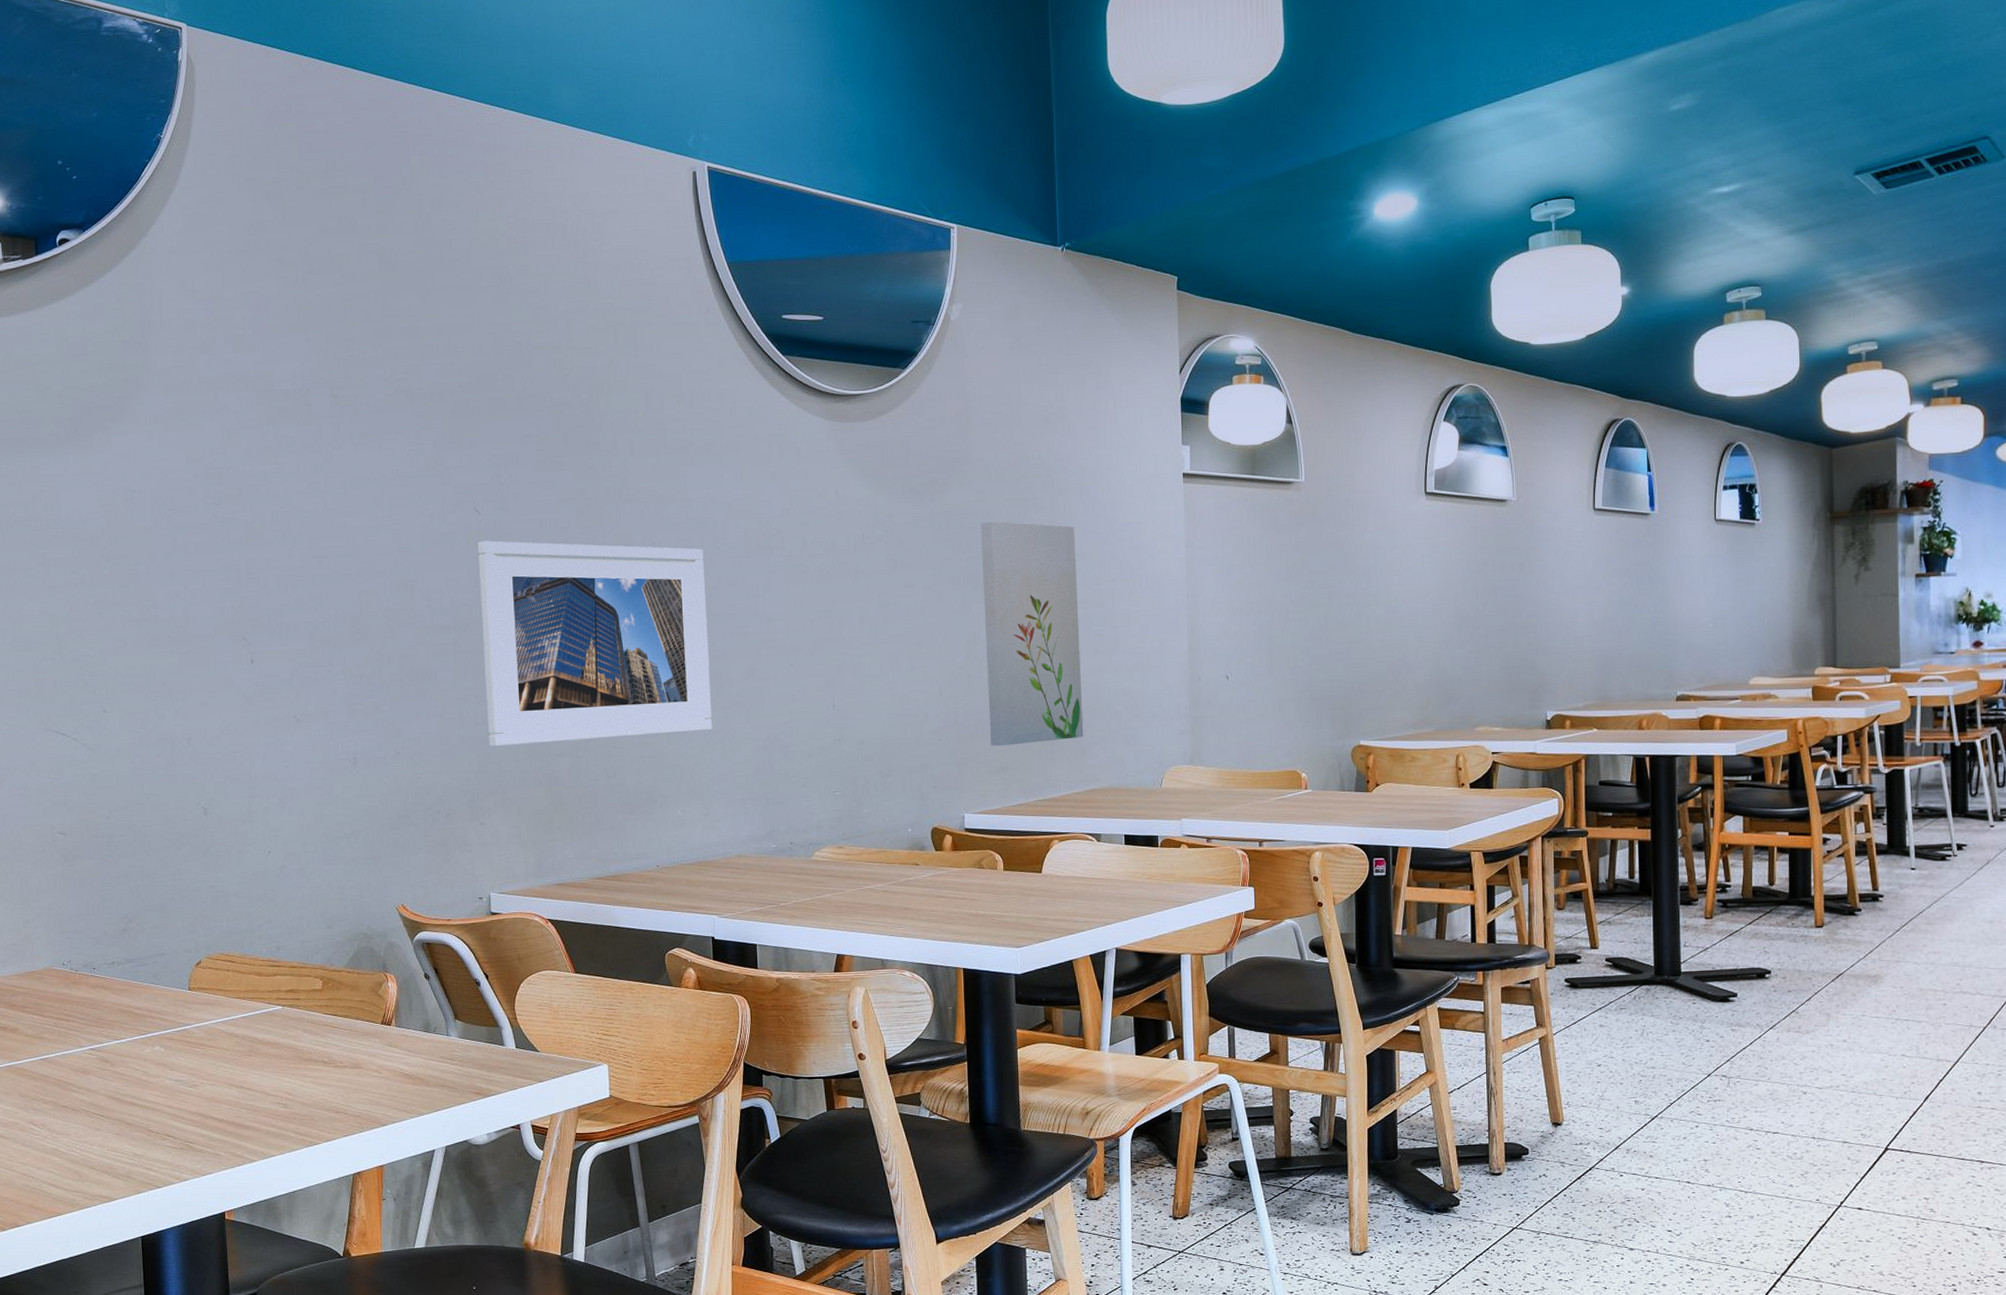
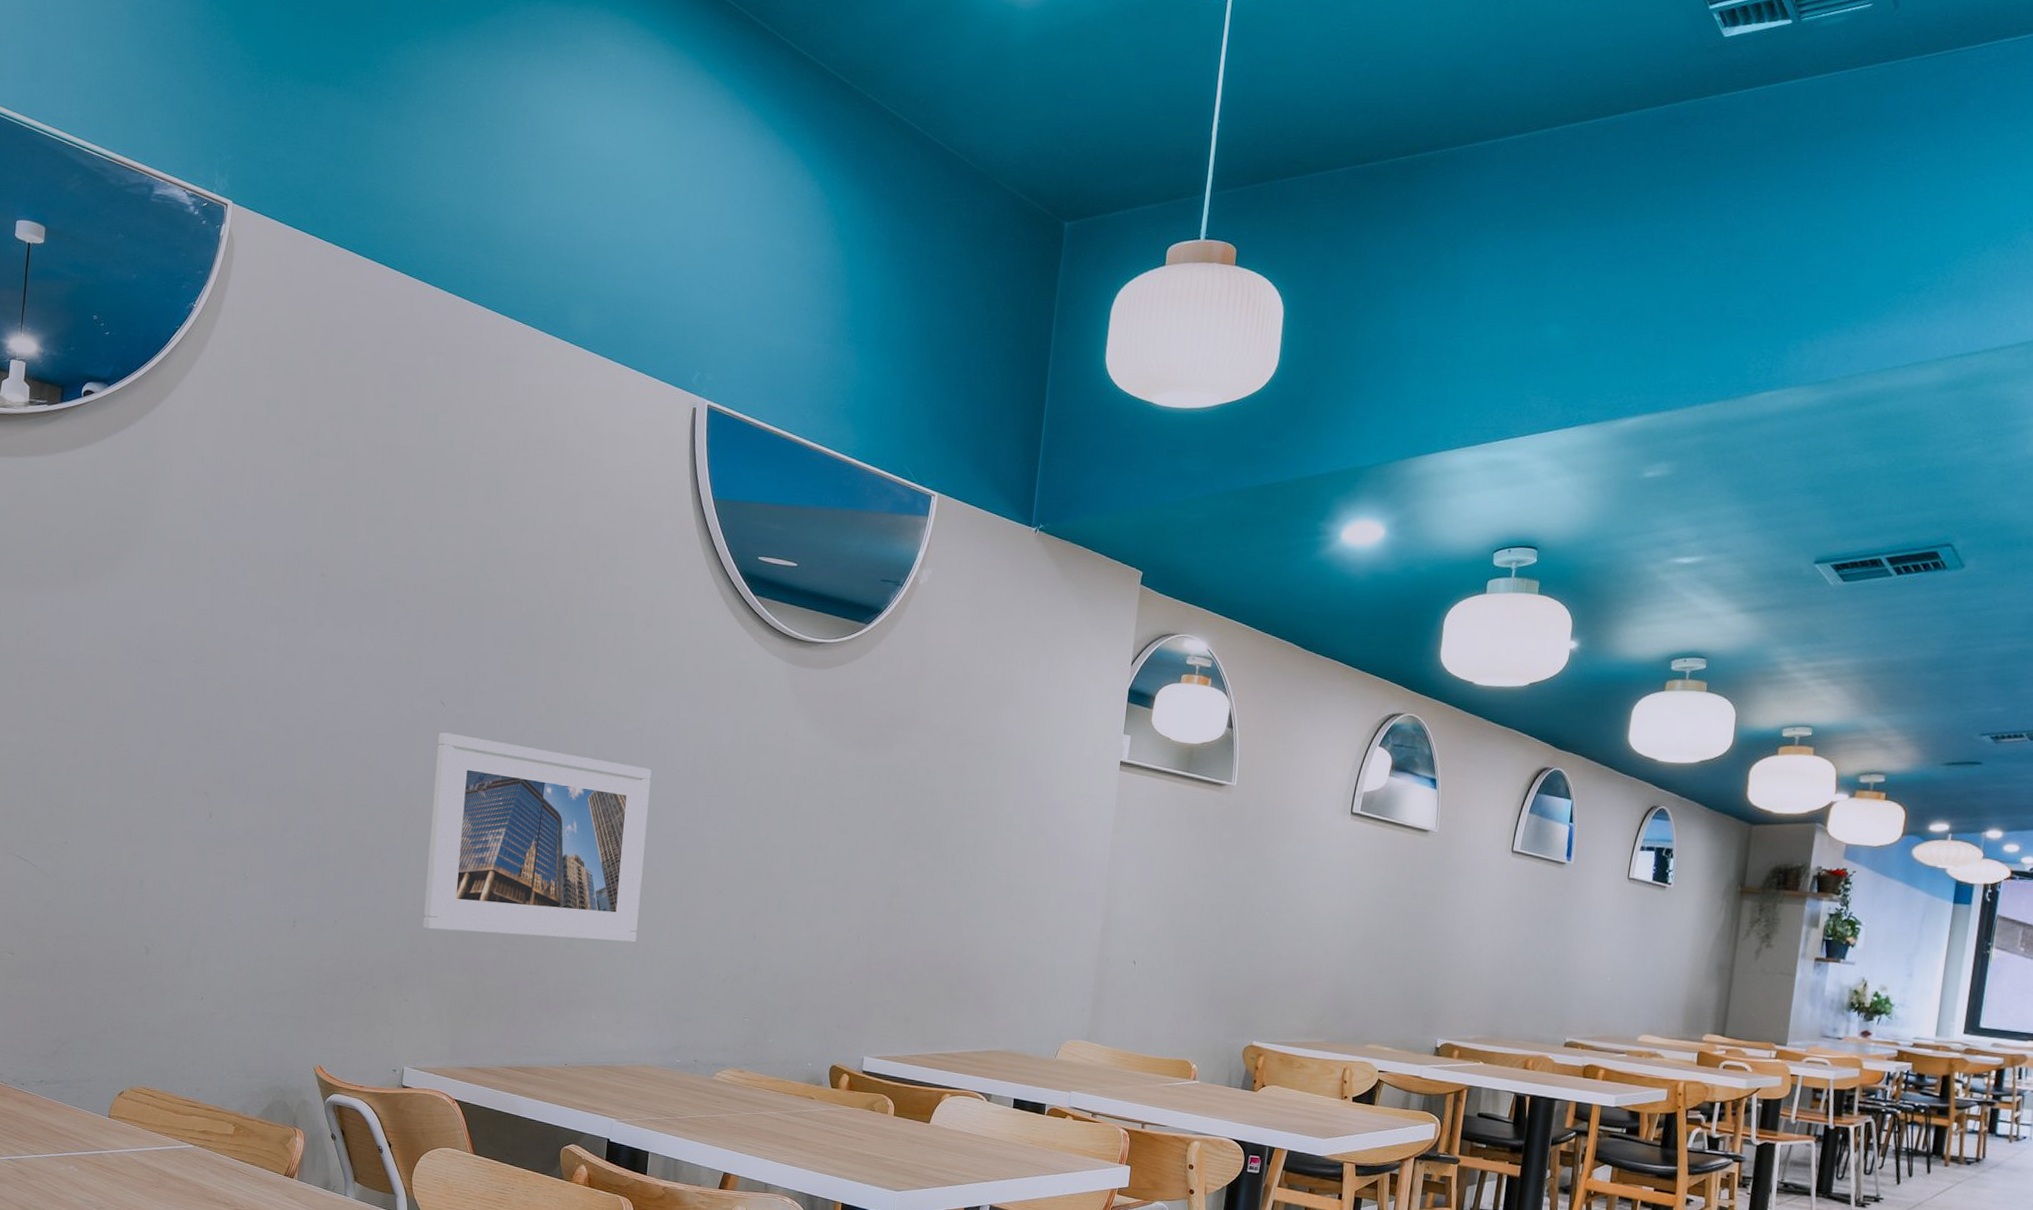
wall art: present [981,521,1084,746] -> none [899,781,1009,1000]

